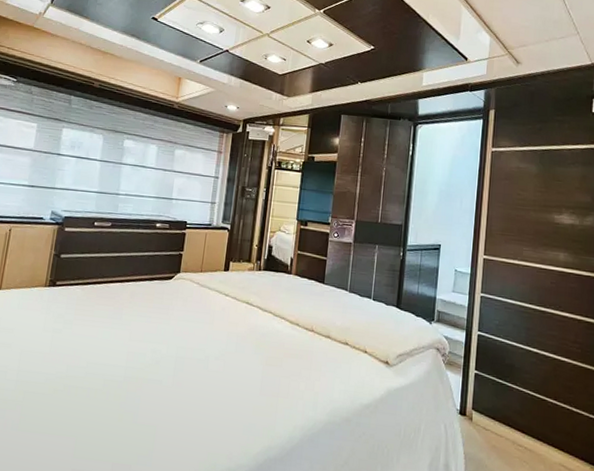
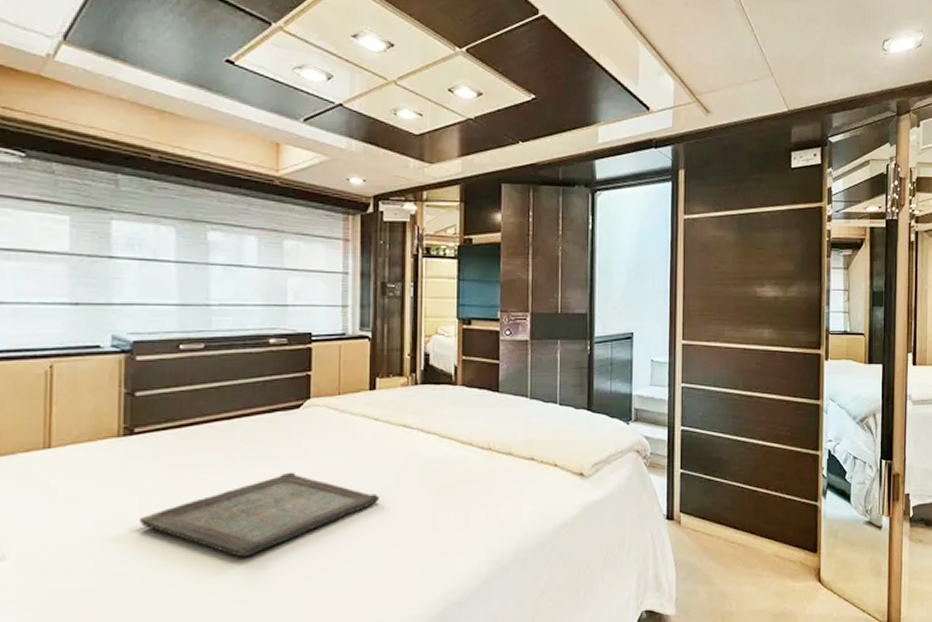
serving tray: none [49,329,223,393] -> present [138,472,380,558]

